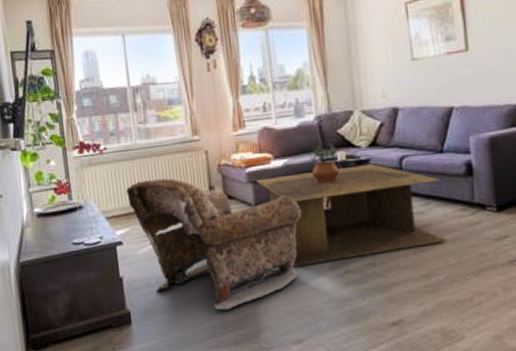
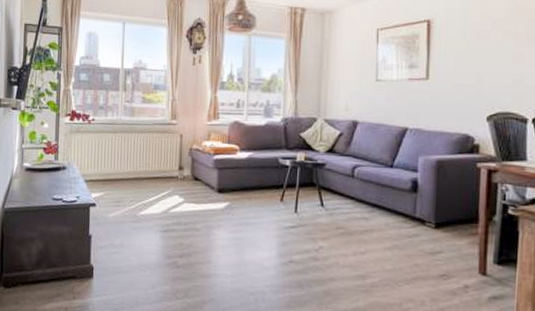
armchair: present [125,178,302,310] -> none [105,153,258,279]
coffee table: present [256,164,446,267] -> none [221,166,388,250]
potted plant: present [310,144,340,184] -> none [272,144,298,180]

